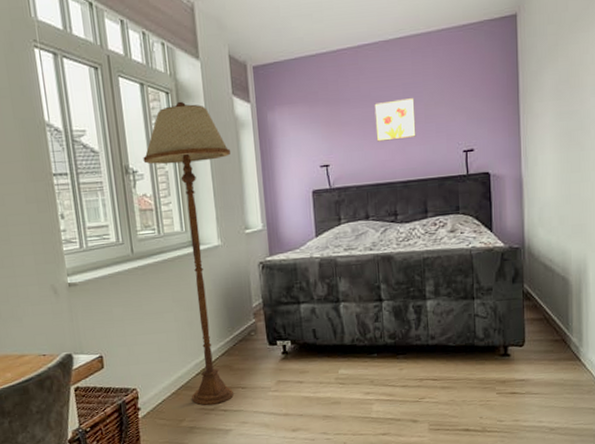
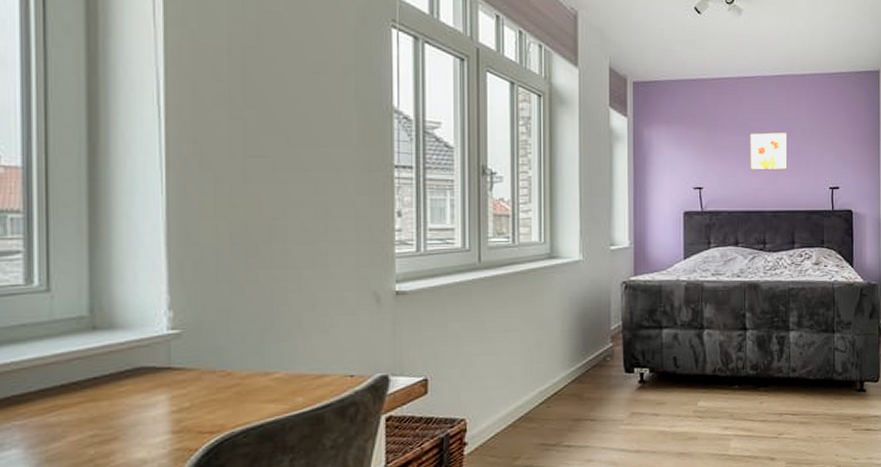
floor lamp: present [143,101,234,405] -> none [504,105,603,440]

